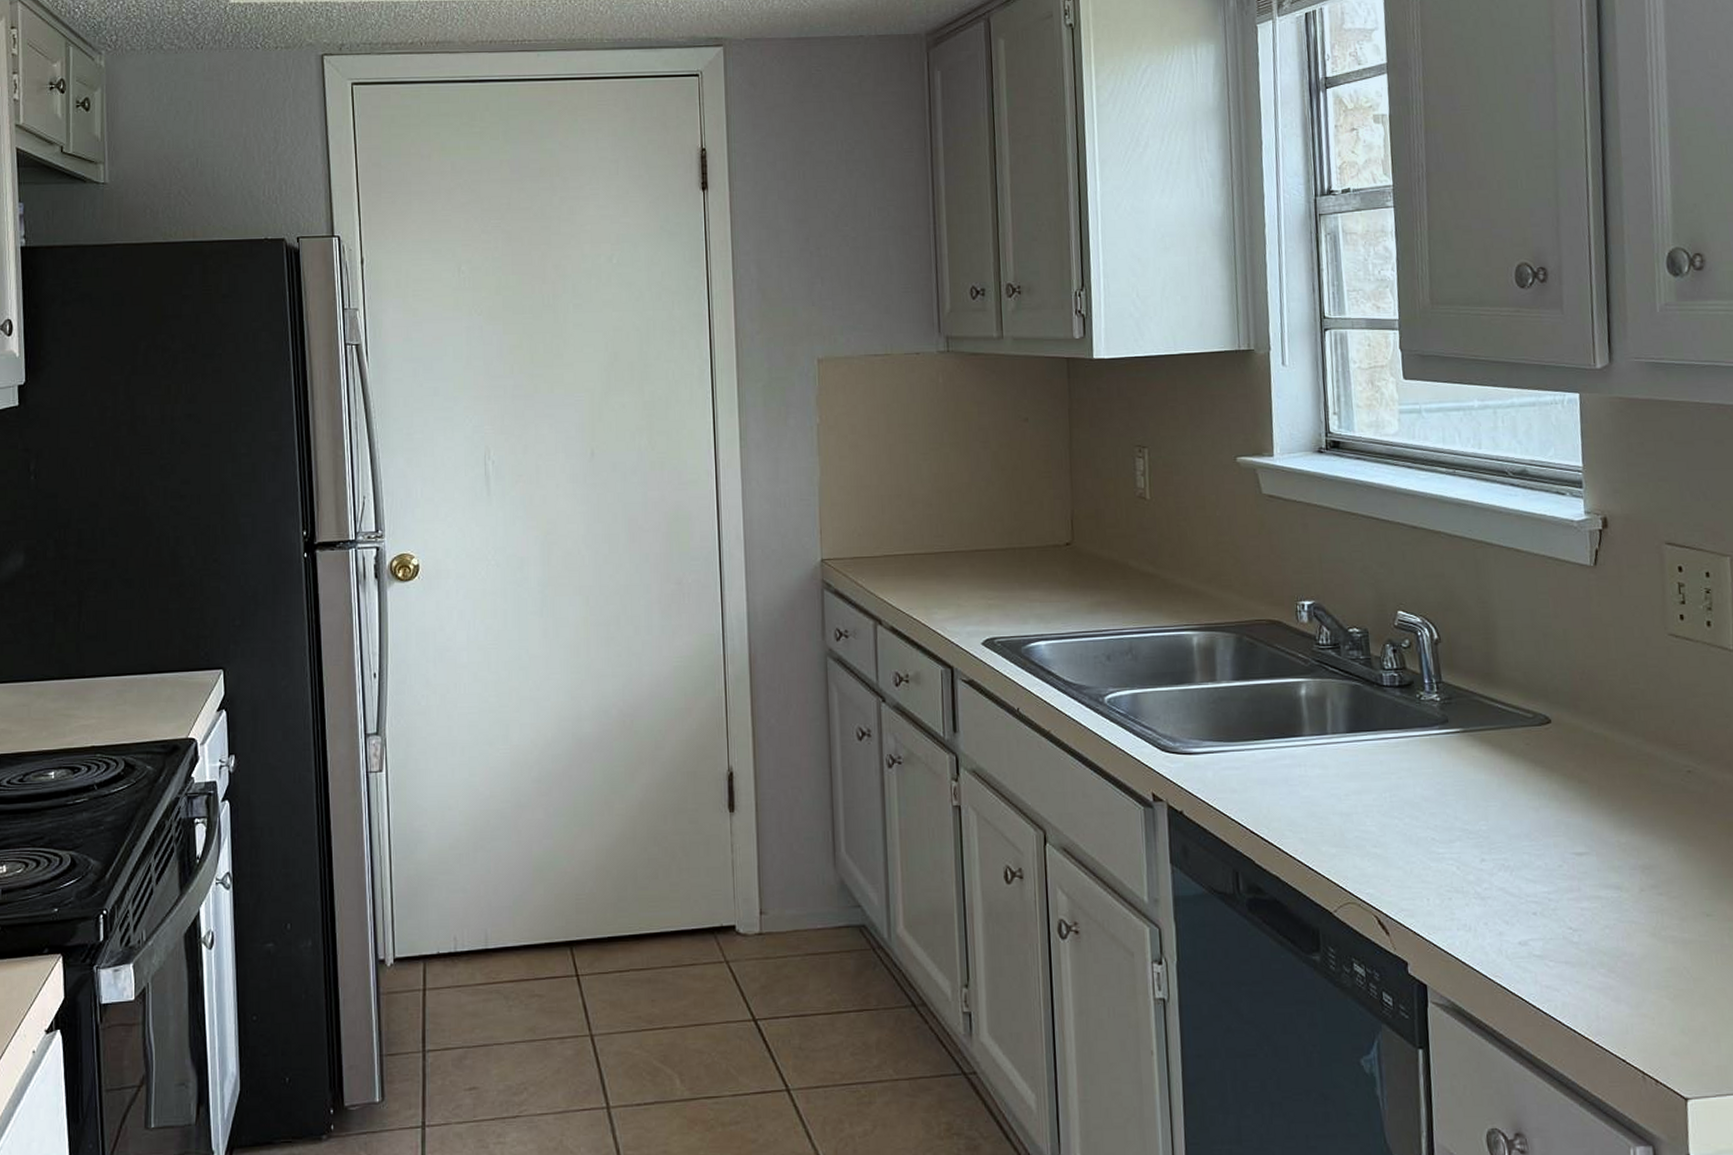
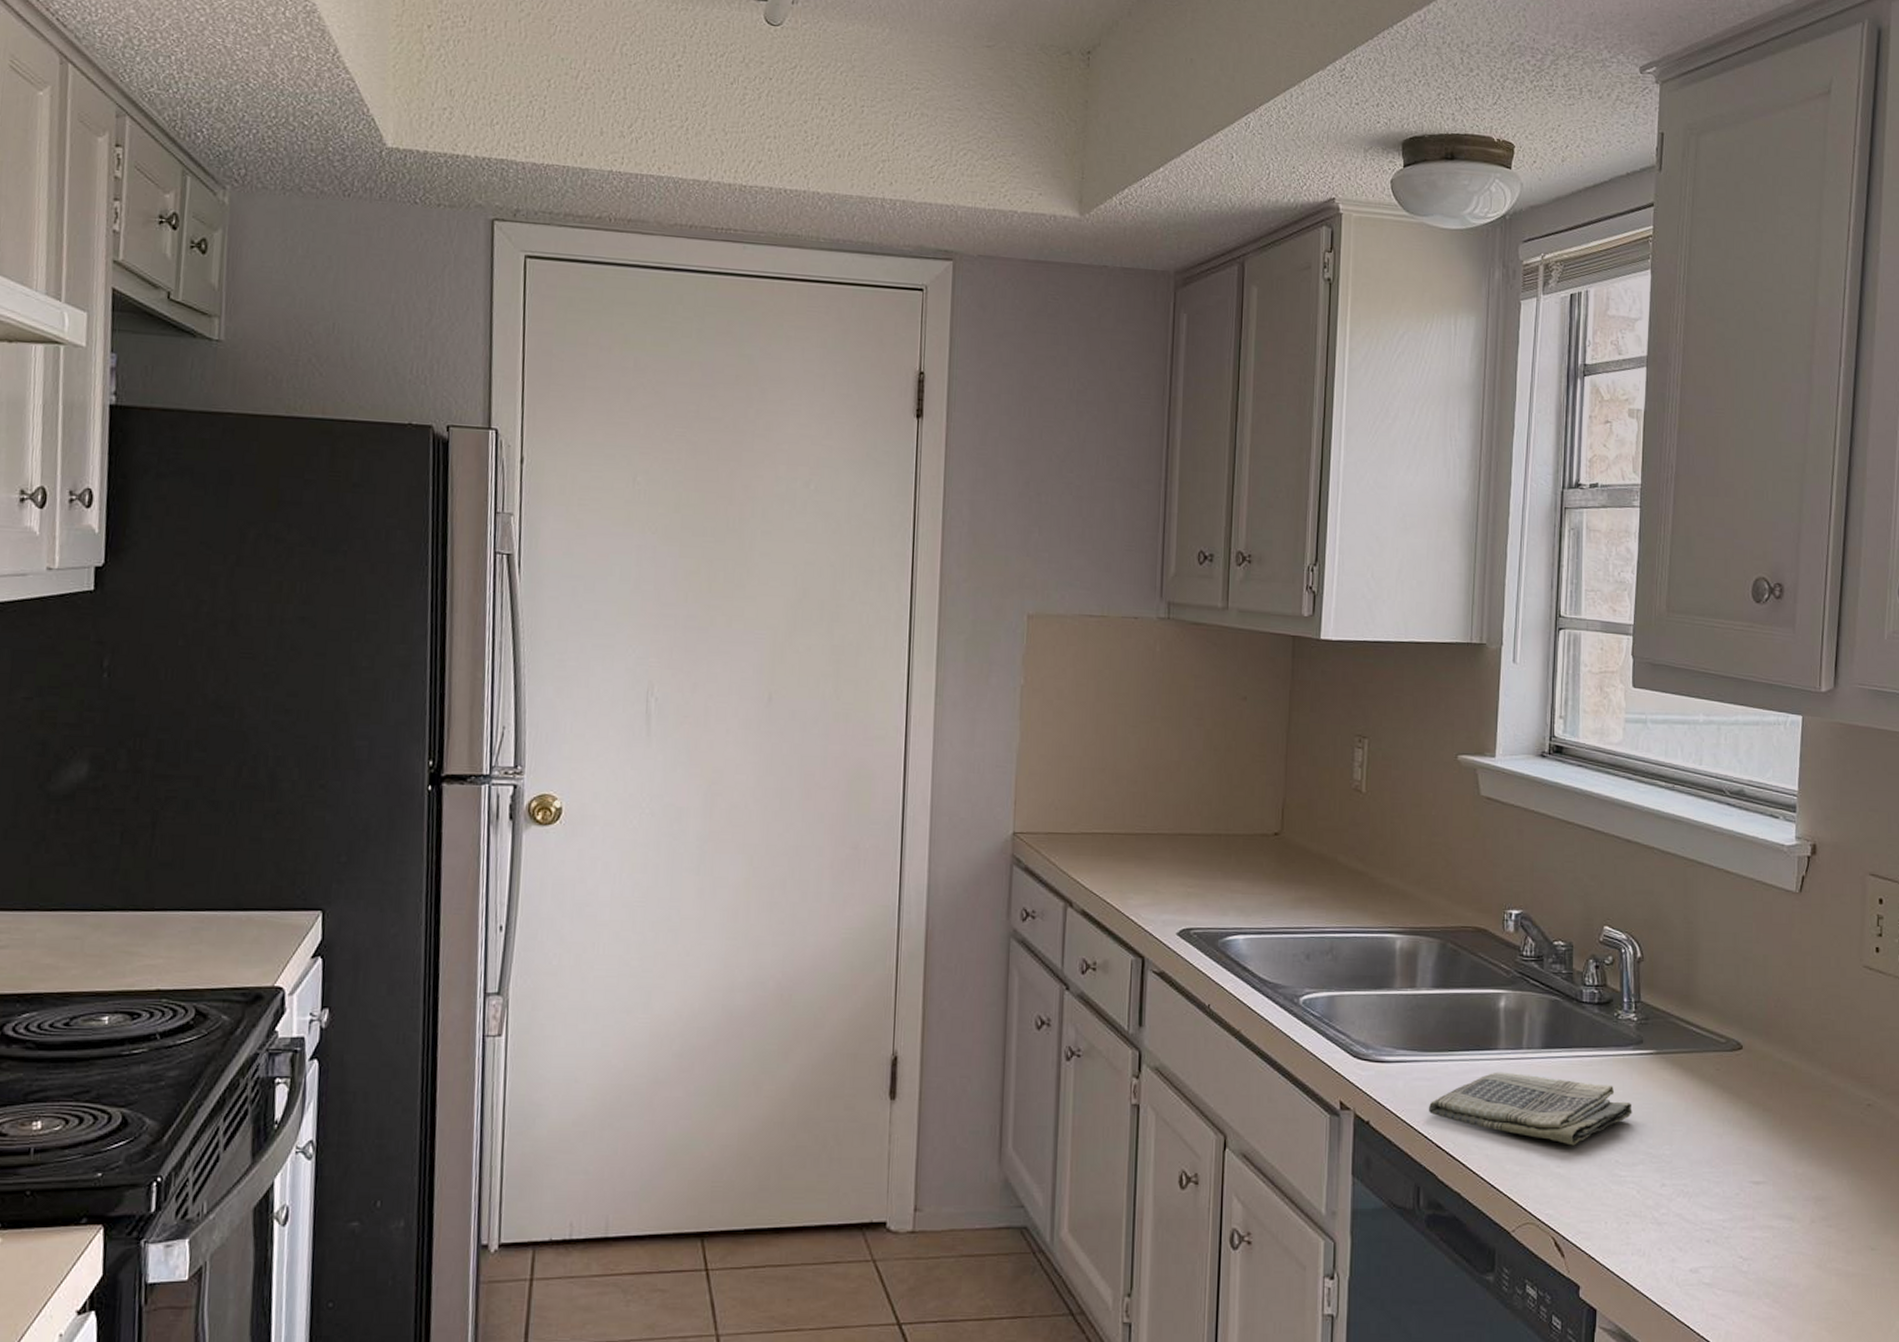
dish towel: none [1239,757,1444,826] -> present [1428,1072,1632,1146]

